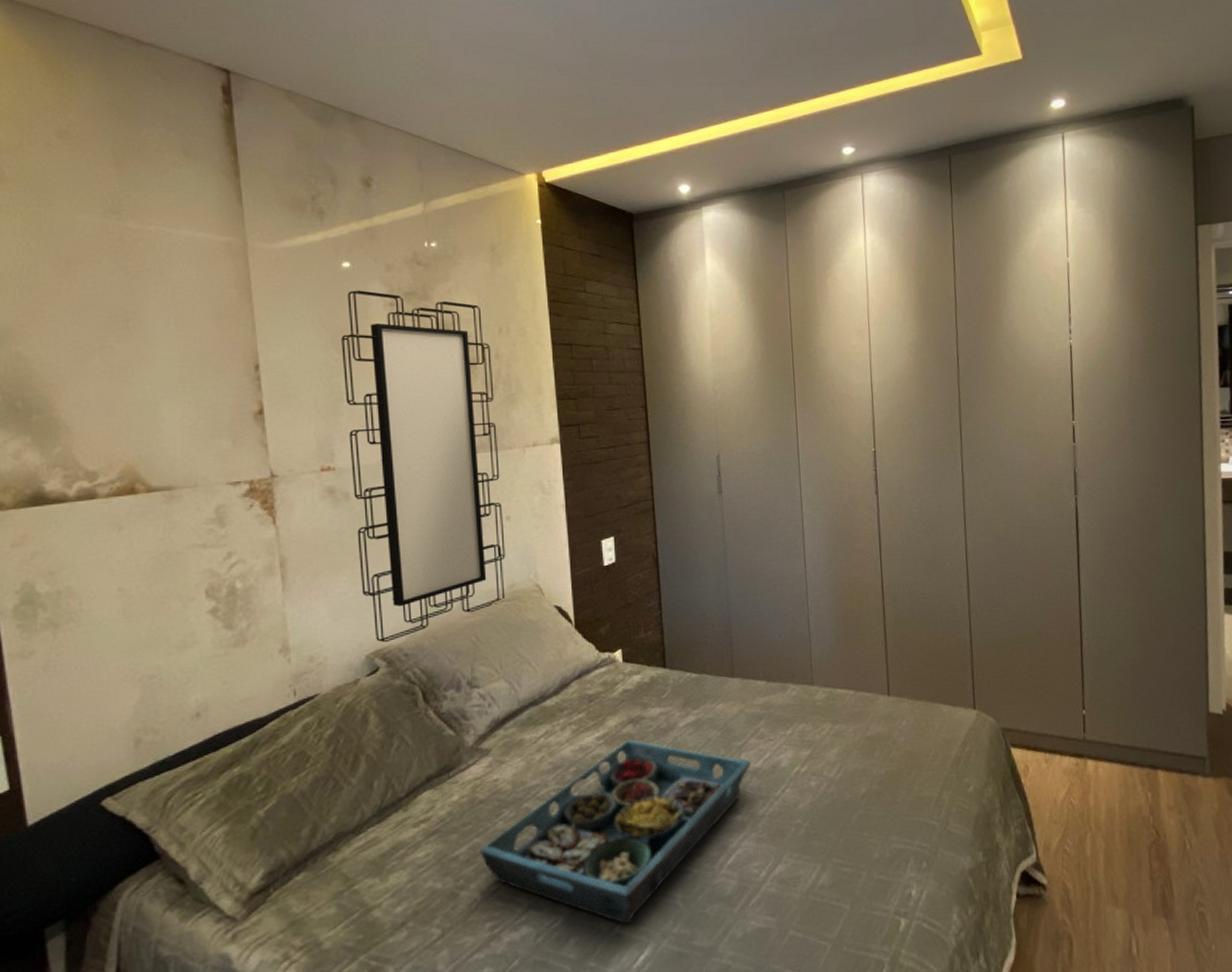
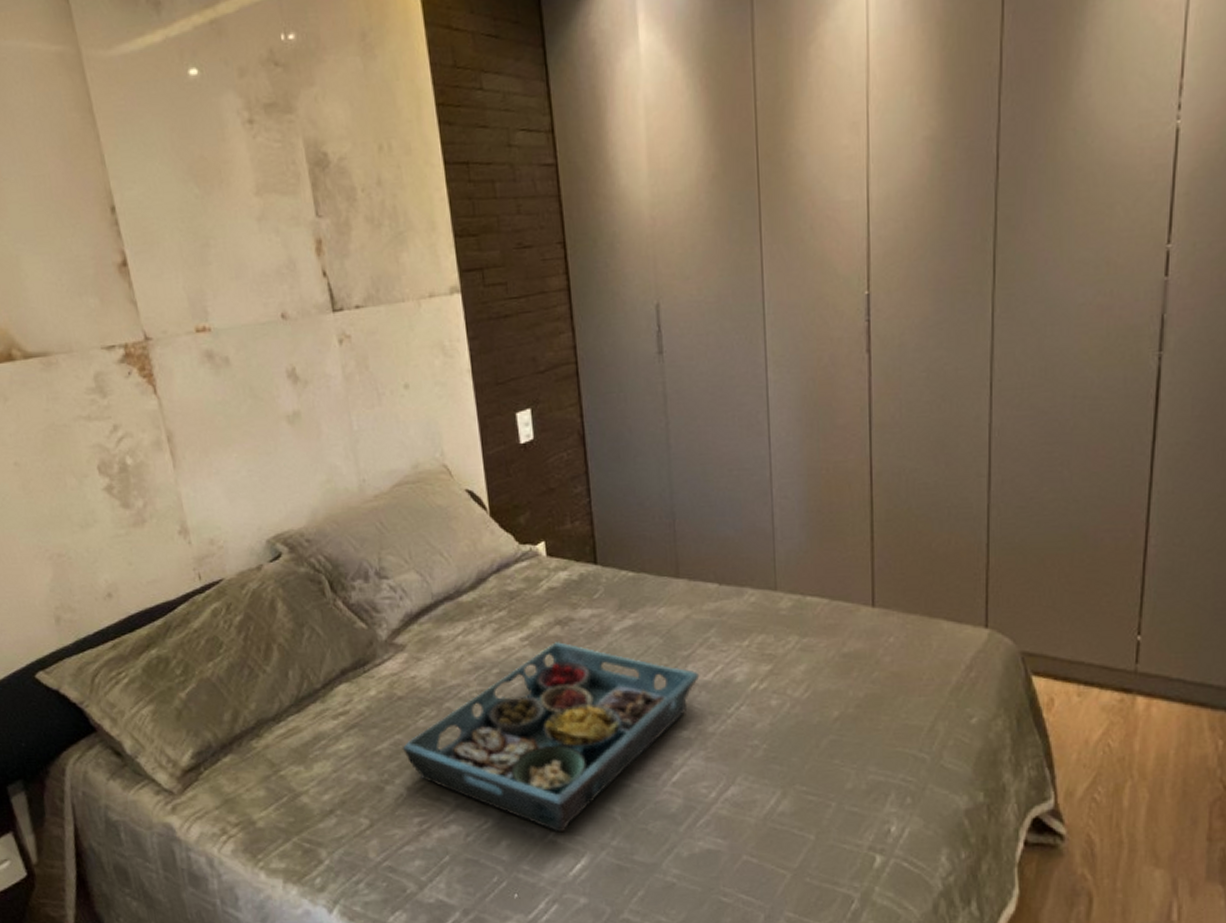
mirror: present [341,290,506,643] -> none [199,104,409,527]

